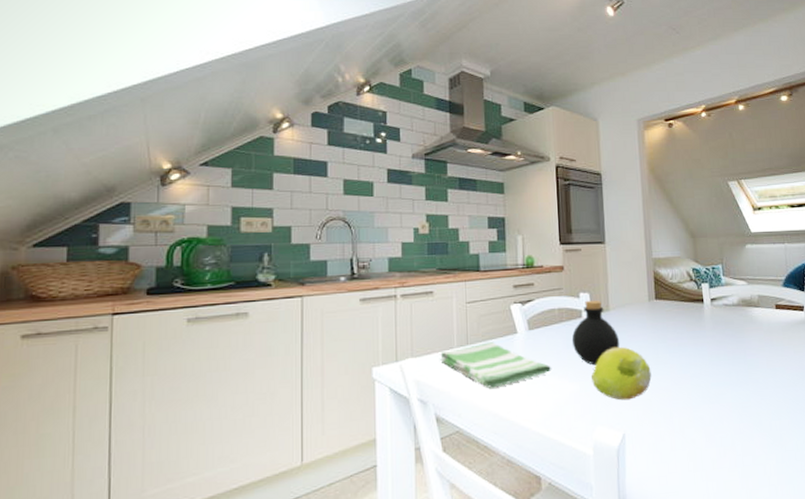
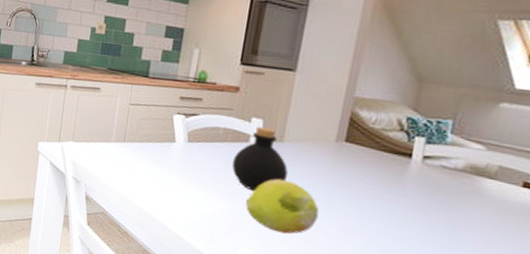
dish towel: present [440,342,552,388] -> none [97,142,205,186]

